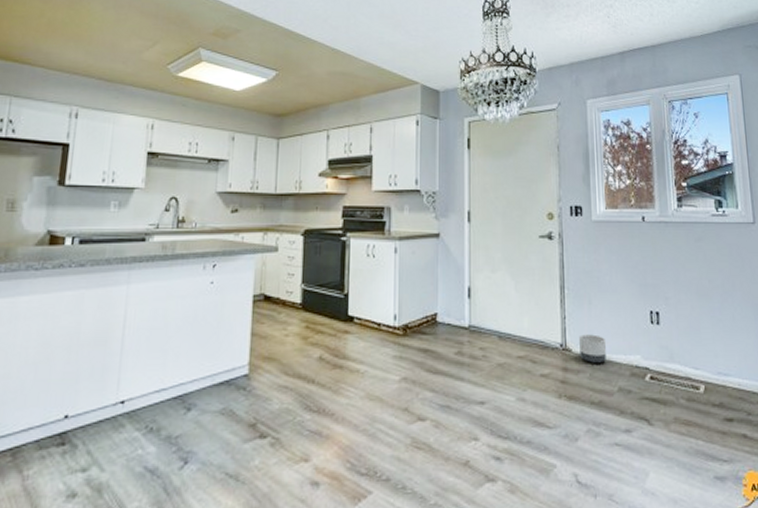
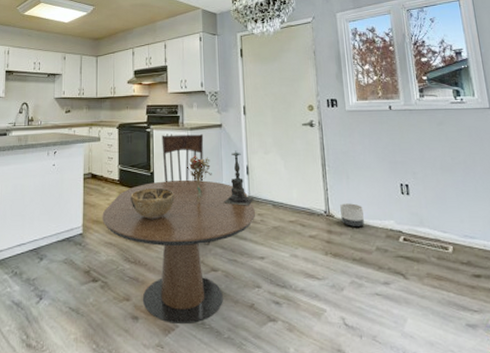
dining table: none [276,304,477,489] -> present [102,179,256,323]
decorative bowl: none [316,313,375,355] -> present [131,187,175,219]
chair: none [360,245,419,388] -> present [162,134,211,245]
bouquet: none [392,273,424,334] -> present [187,156,212,203]
candle holder: none [436,267,477,338] -> present [223,150,255,206]

